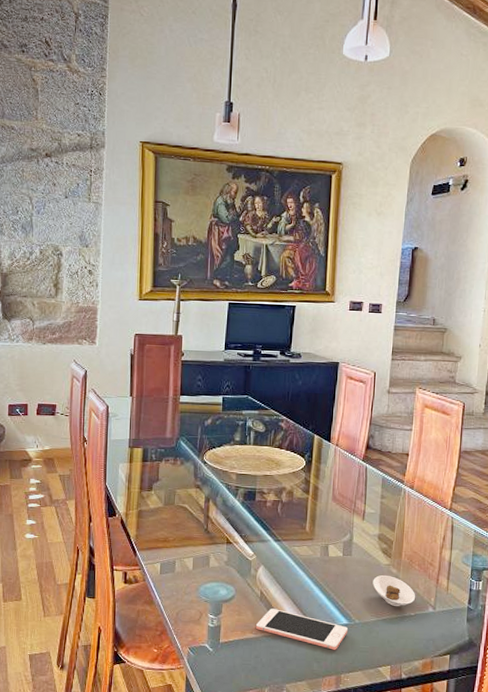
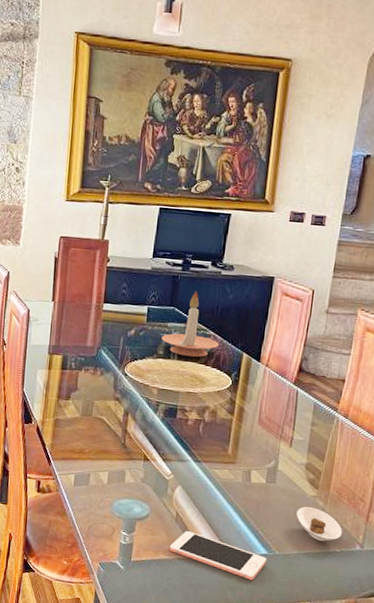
candle holder: none [237,379,291,441] -> present [161,291,219,357]

